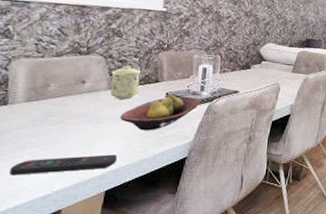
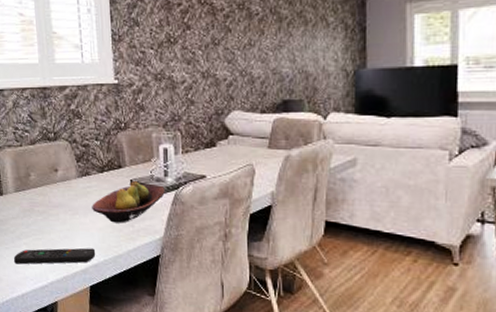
mug: present [110,66,140,99] -> none [77,151,105,188]

